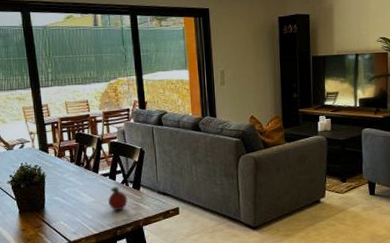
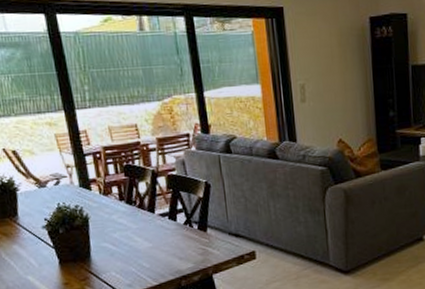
fruit: present [108,187,128,211] -> none [169,229,193,258]

